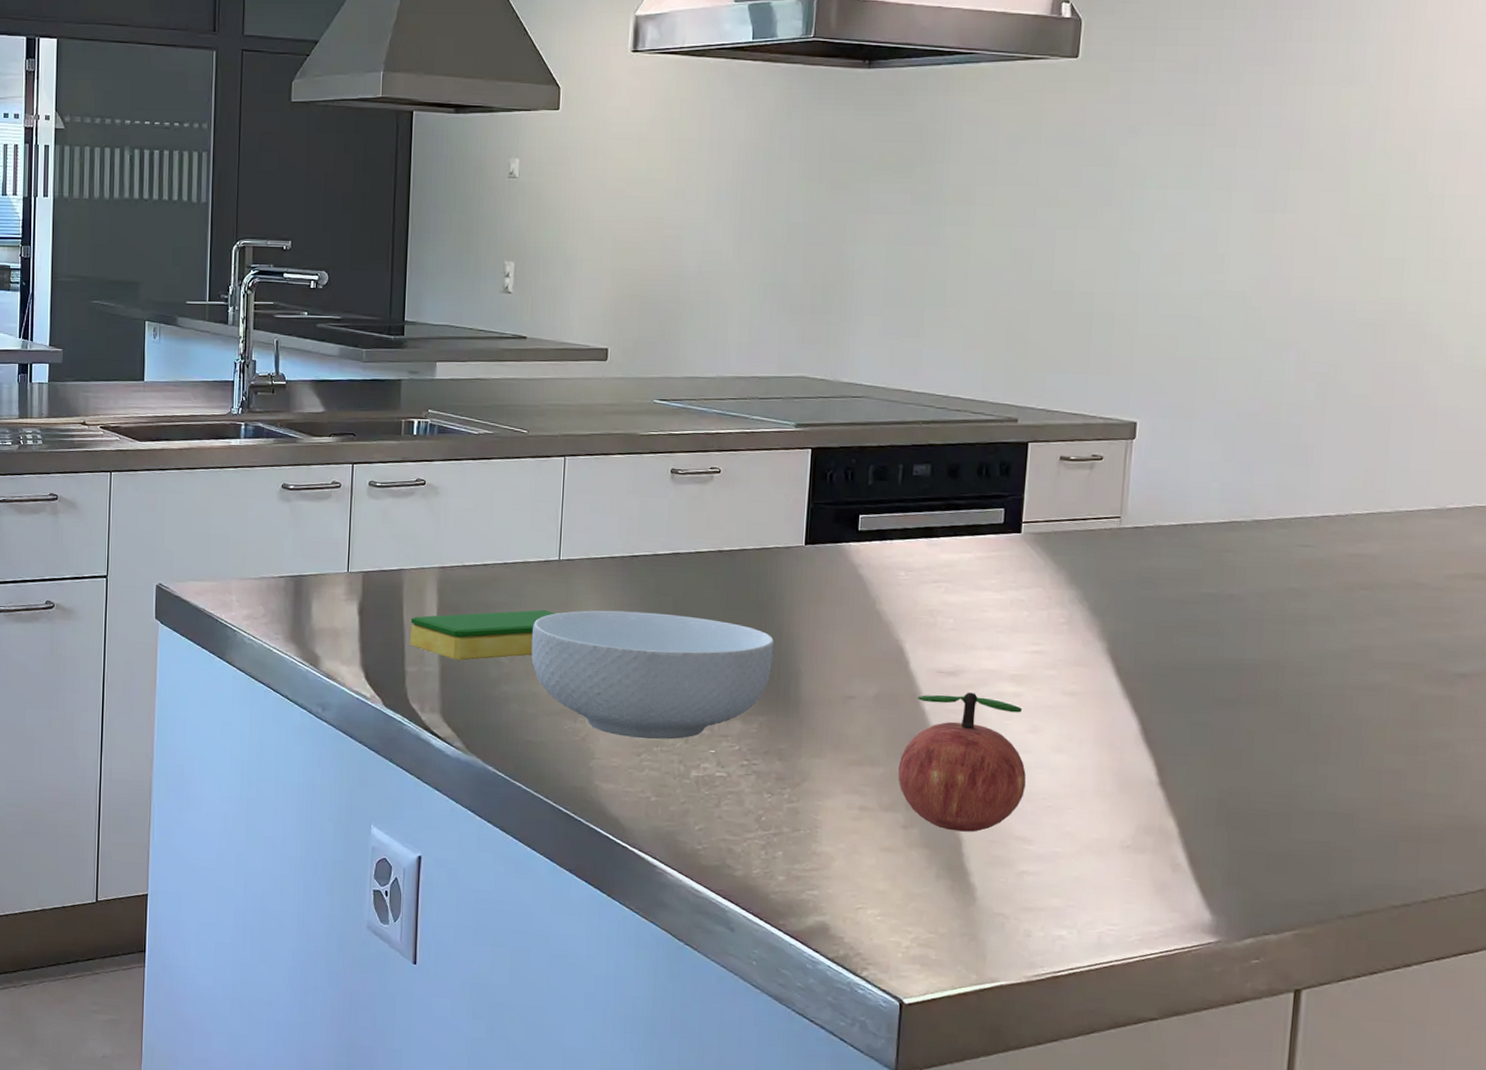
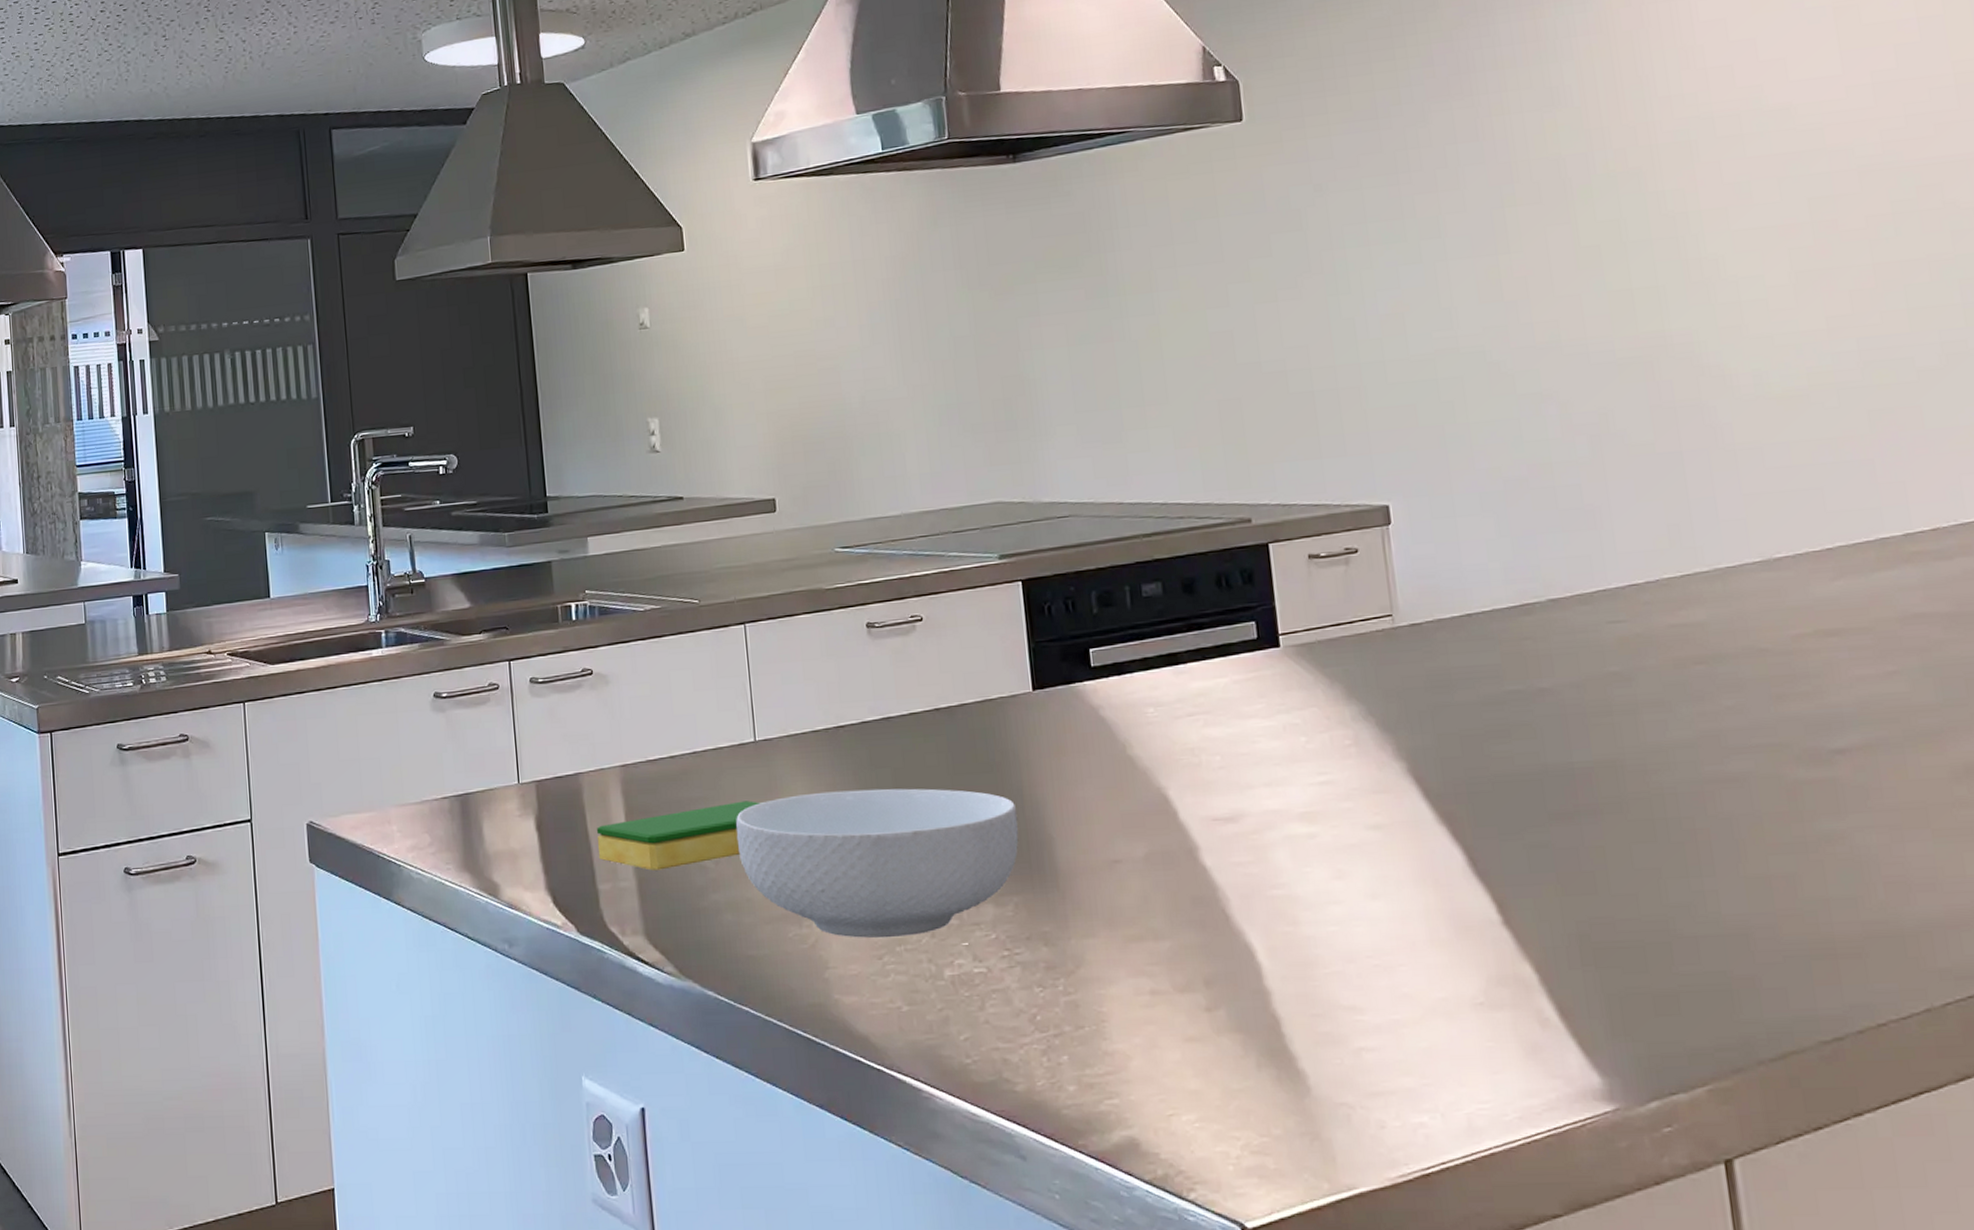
apple: present [898,692,1026,832] -> none [1187,839,1344,1008]

